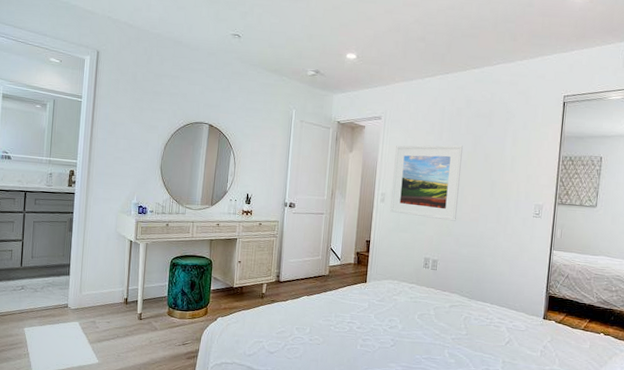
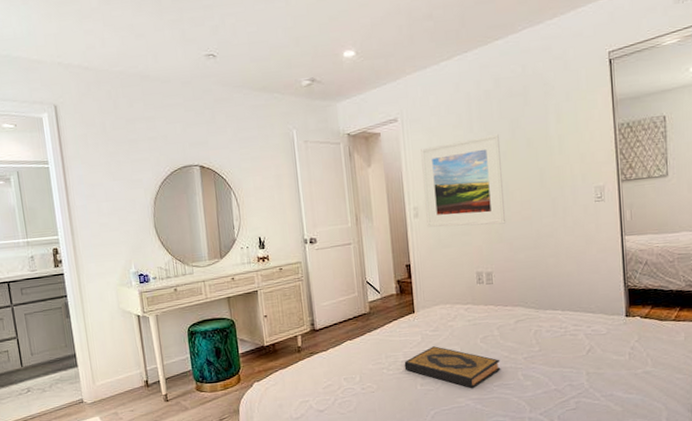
hardback book: none [349,314,432,356] -> present [404,346,501,388]

